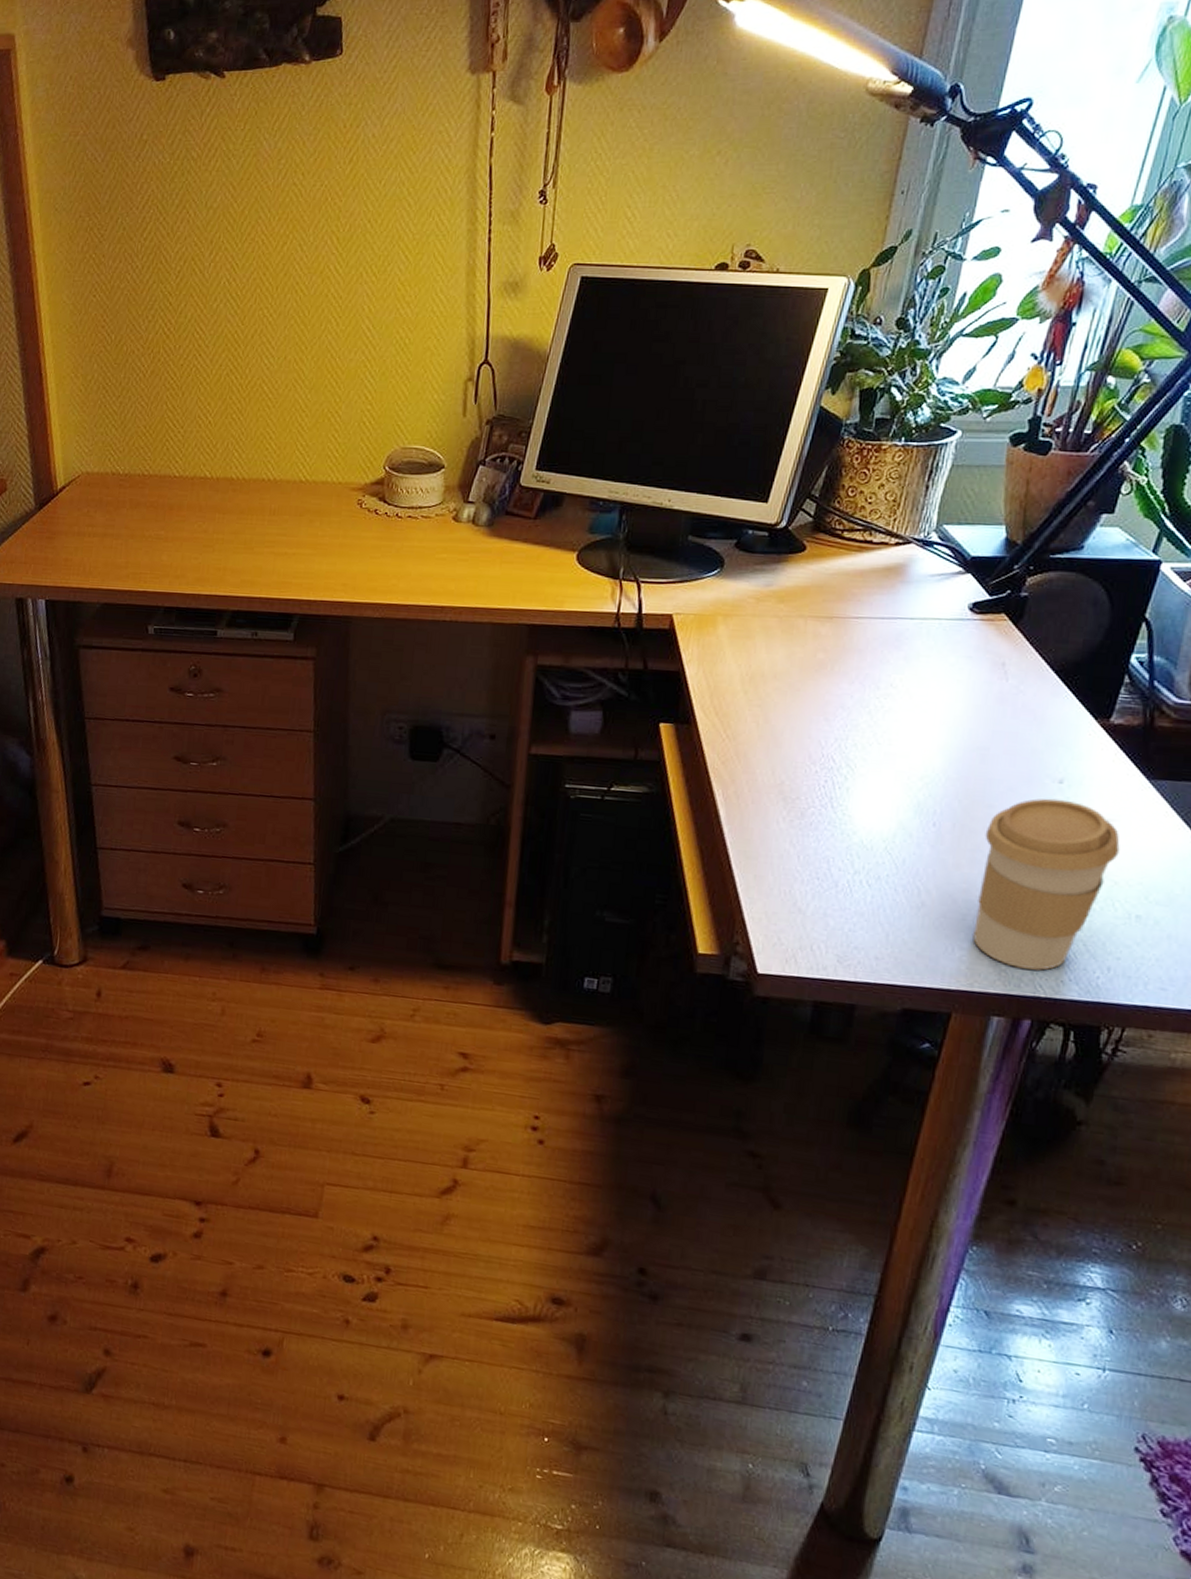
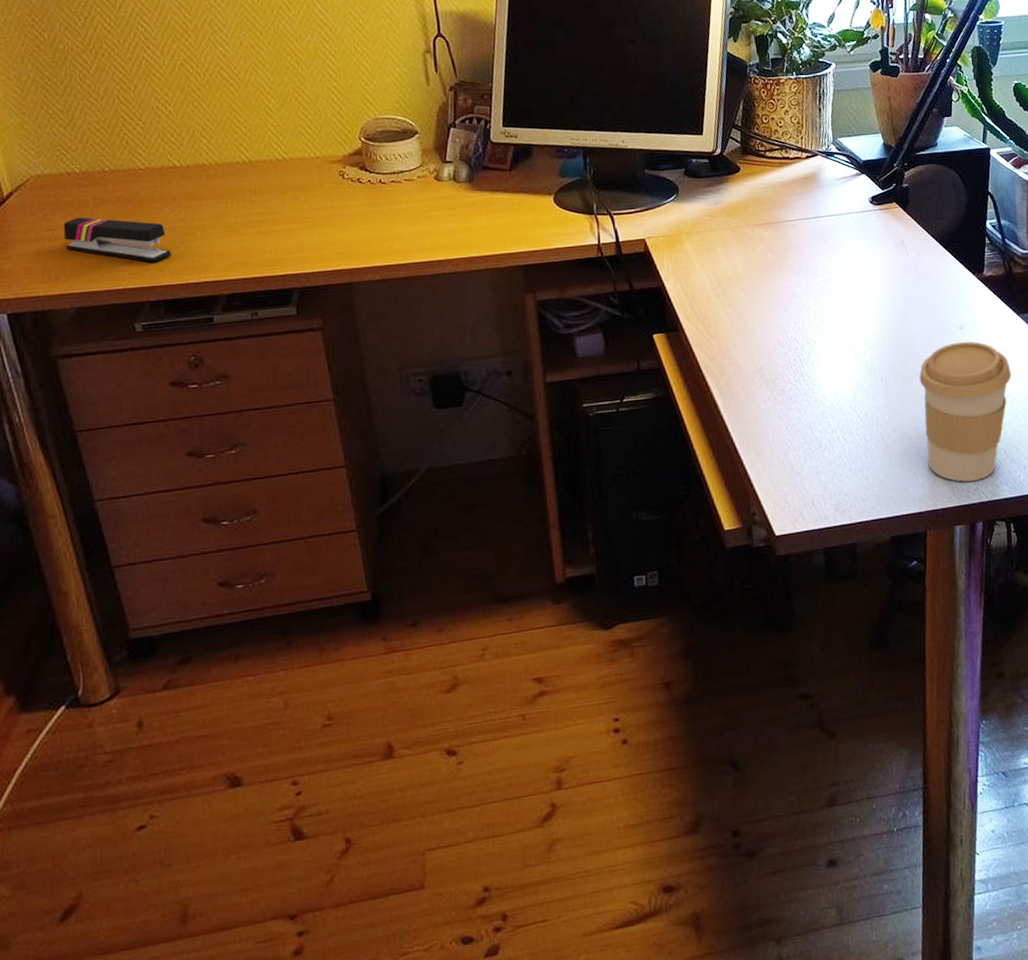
stapler: none [101,517,190,569] -> present [63,217,171,262]

